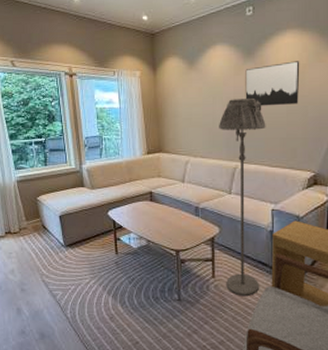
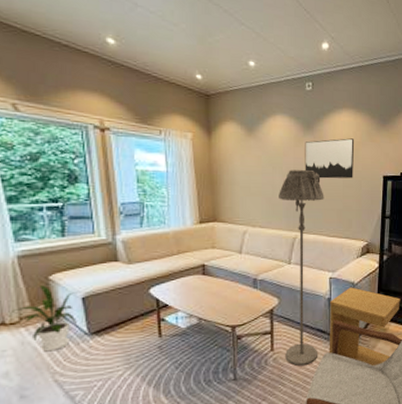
house plant: none [15,204,56,257] -> present [12,285,77,352]

